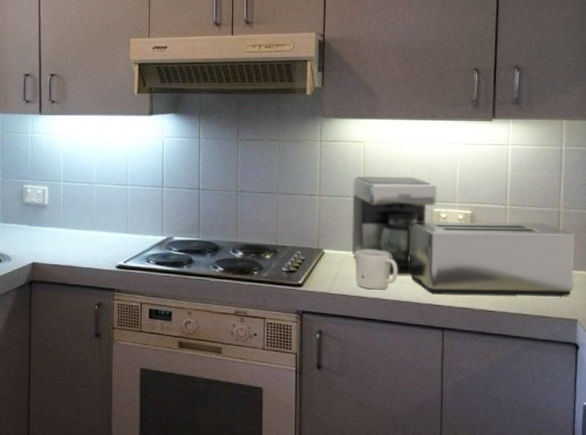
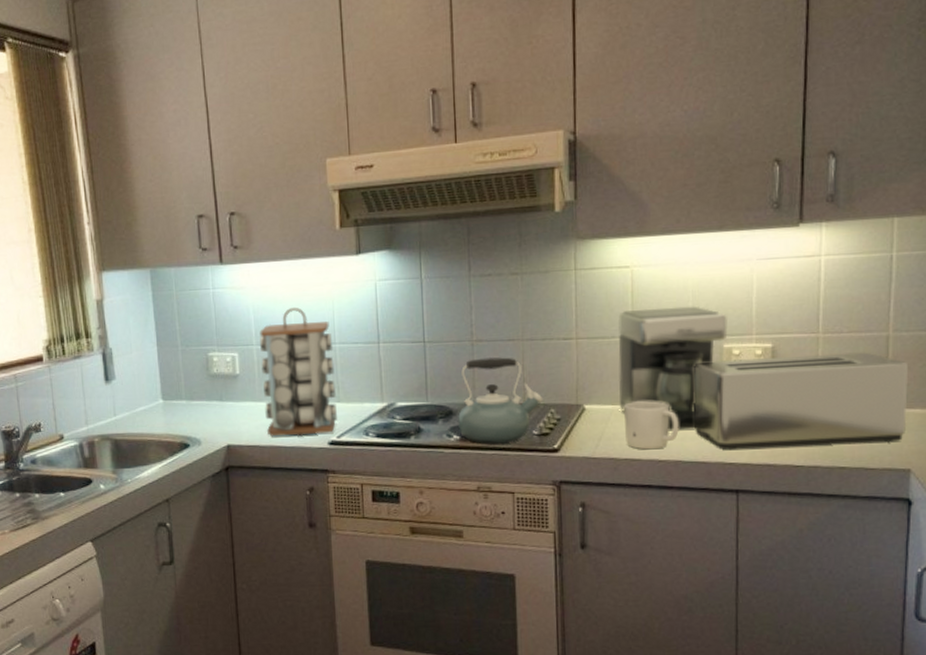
spice rack: none [66,153,126,260] -> present [259,306,337,437]
kettle: none [222,206,292,277] -> present [457,357,543,444]

